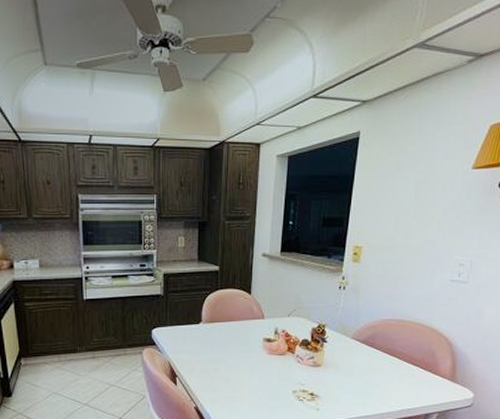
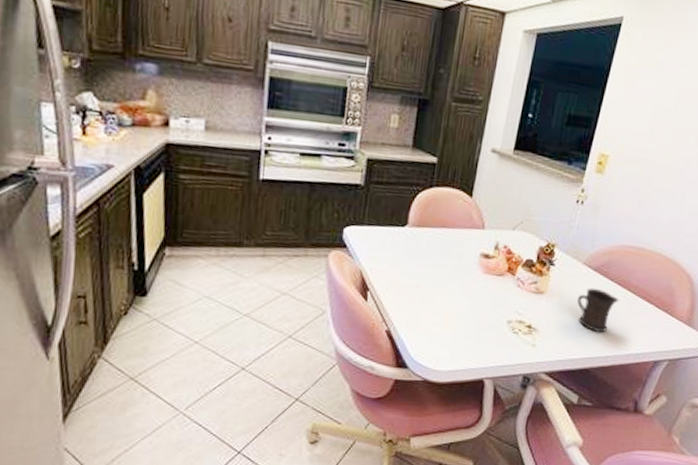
mug: none [350,357,387,394] -> present [576,287,619,333]

